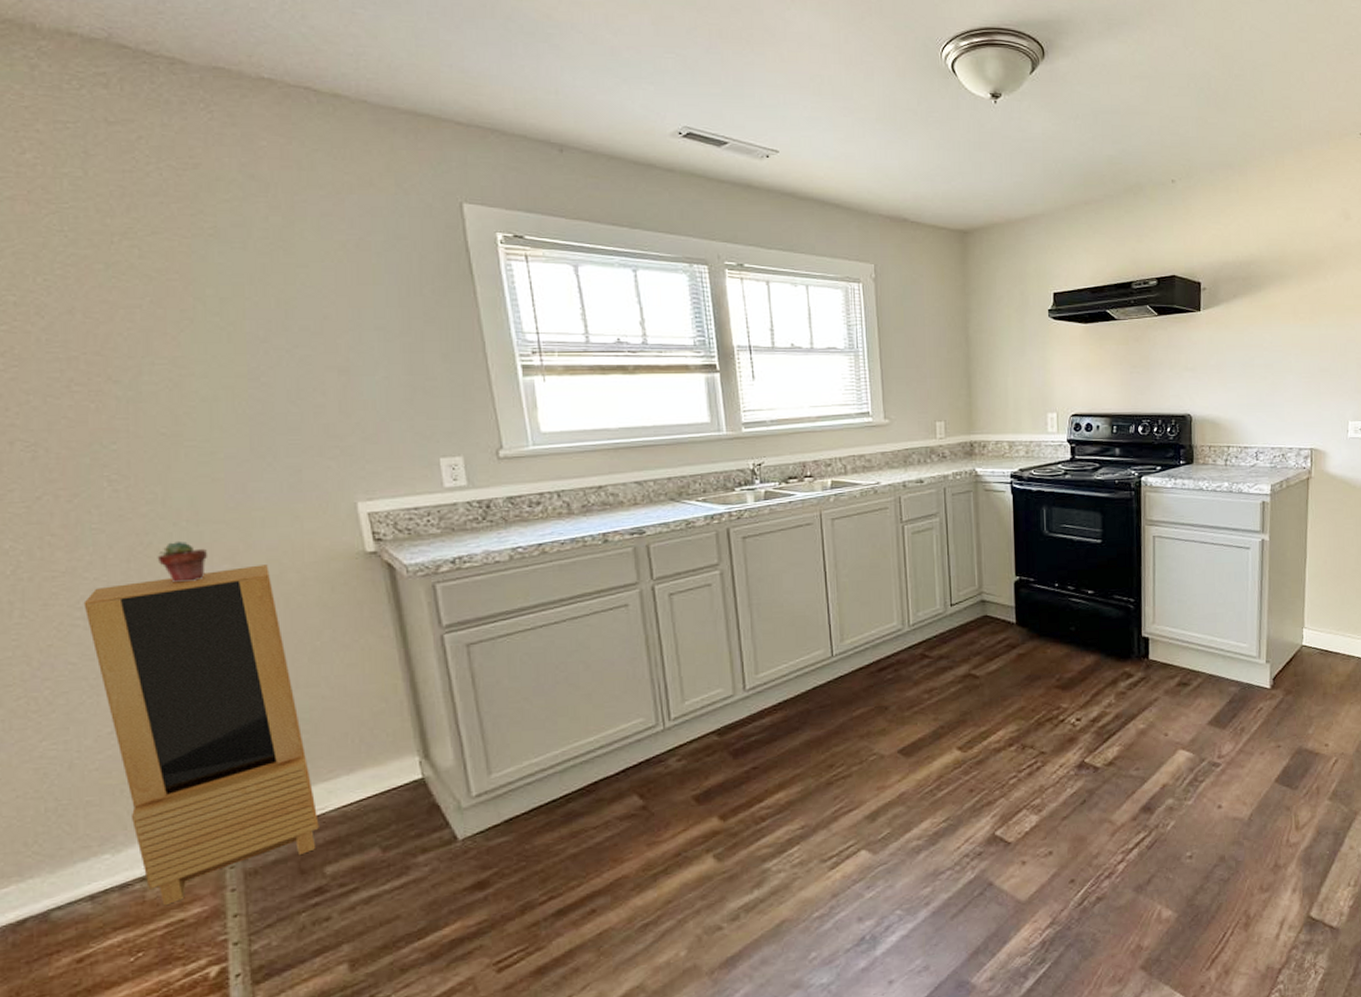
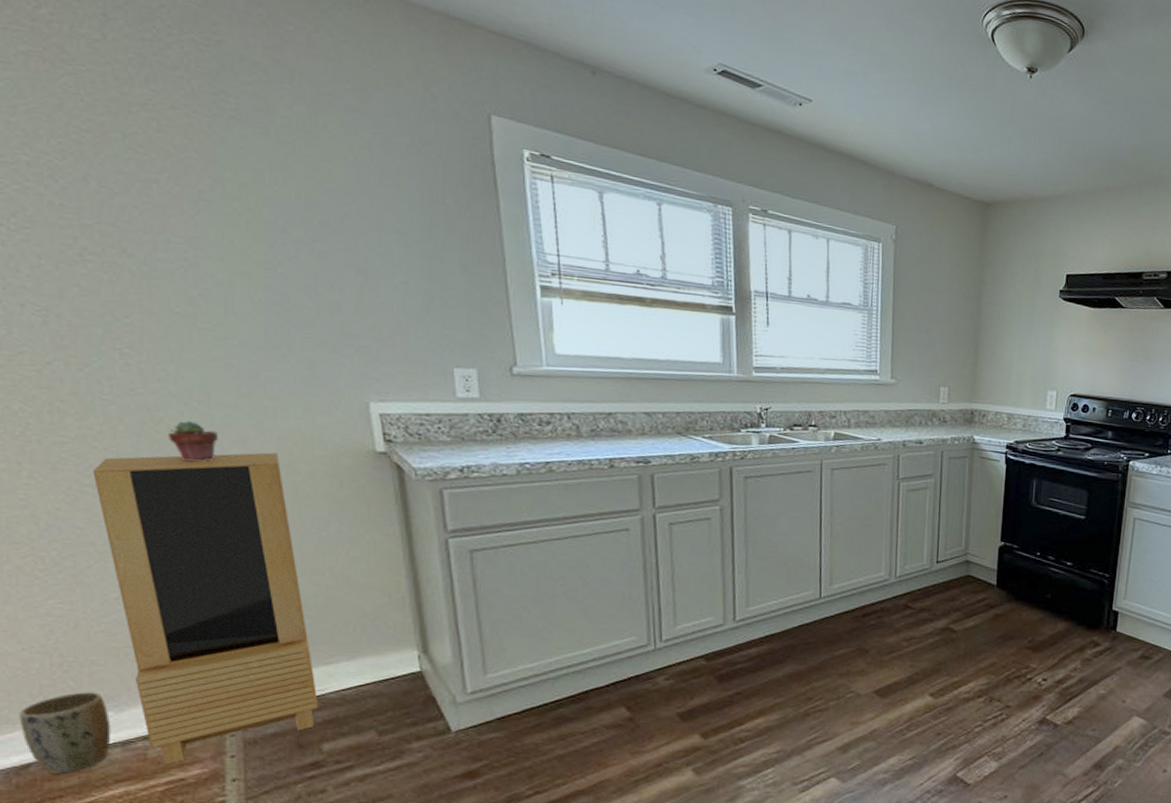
plant pot: none [14,835,108,928] -> present [19,692,111,774]

